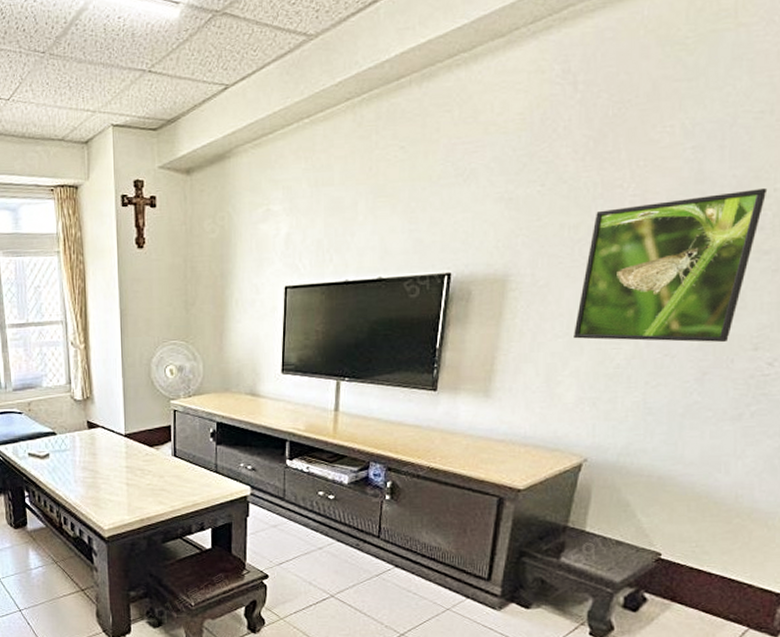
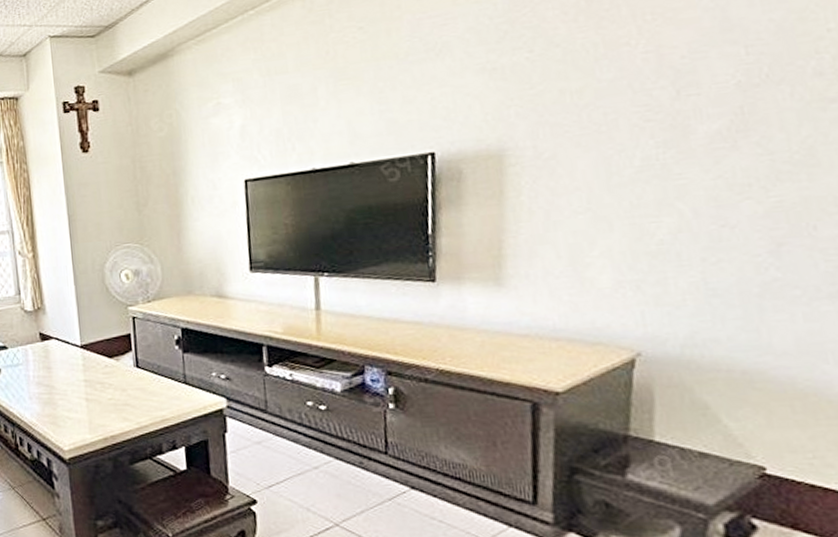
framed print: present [574,187,768,343] -> none [596,29,819,214]

